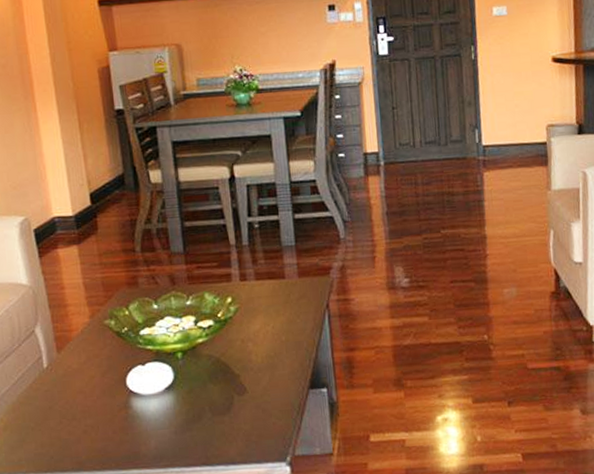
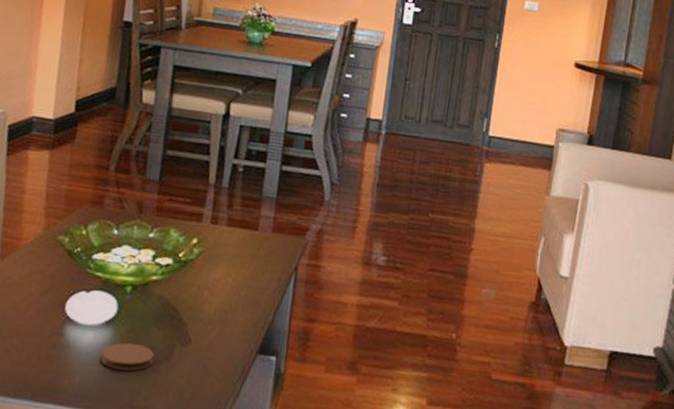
coaster: none [168,402,217,428] -> present [100,343,154,371]

